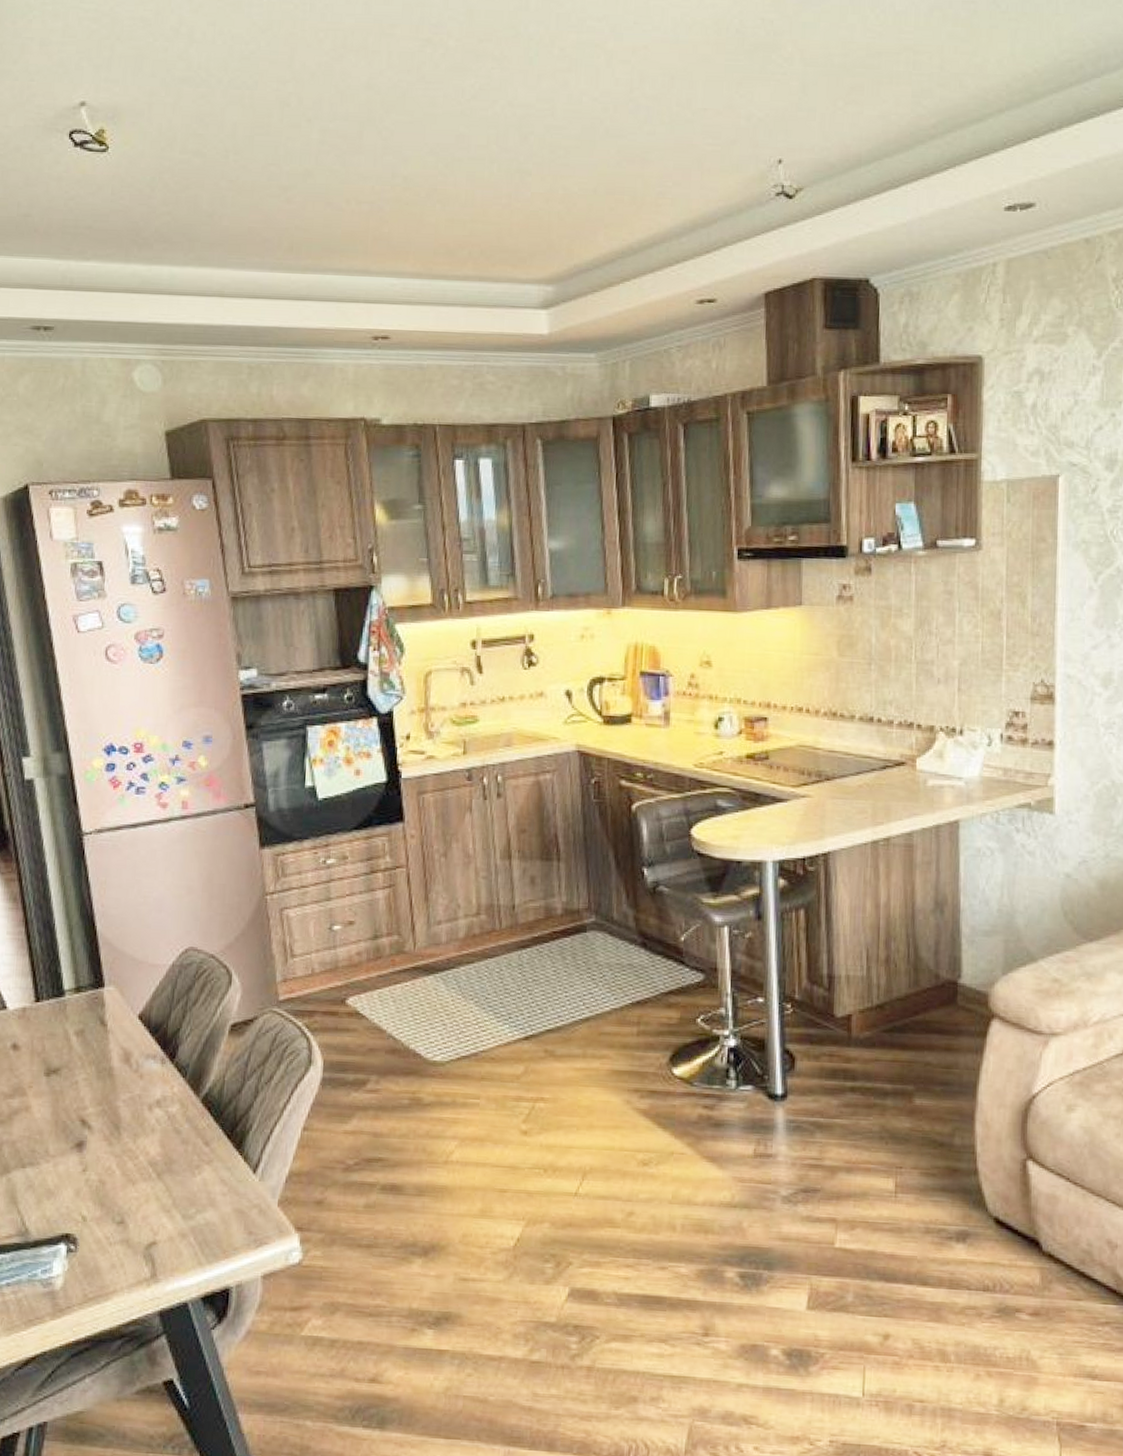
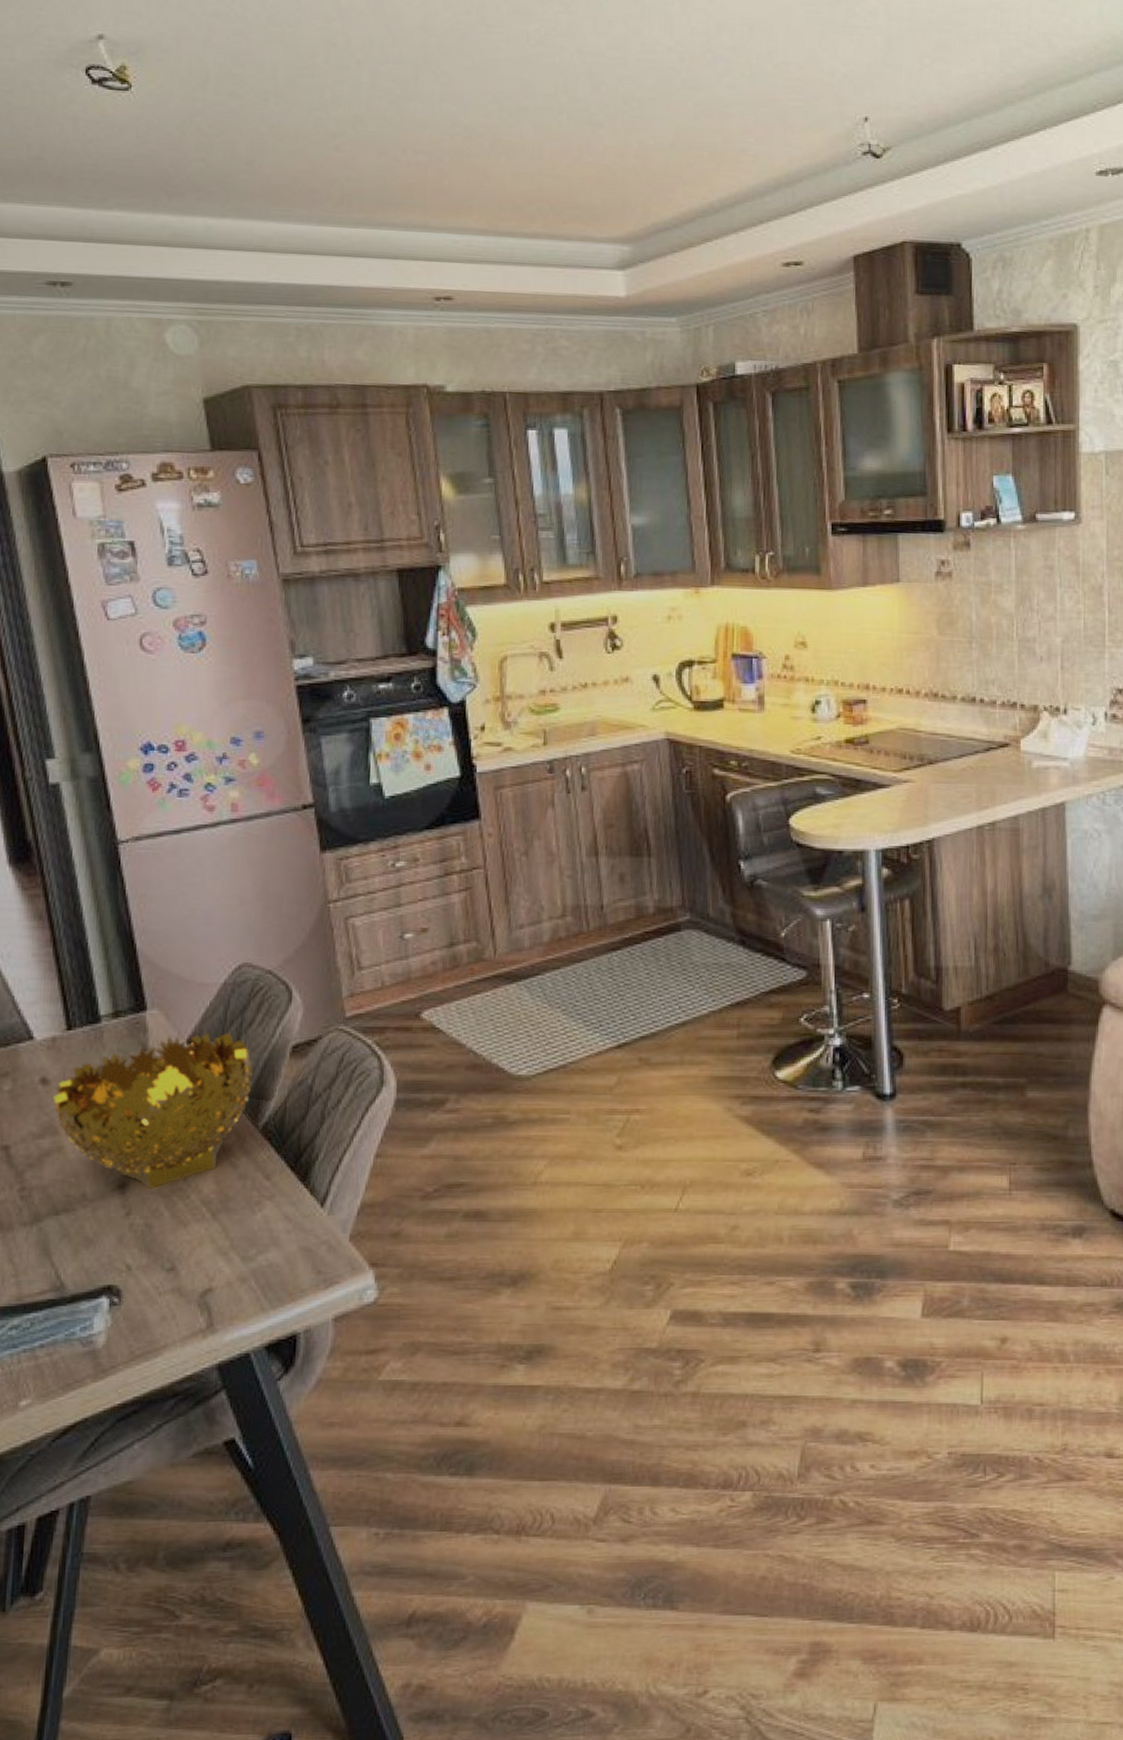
decorative bowl: none [22,1010,196,1149] -> present [53,1032,253,1189]

